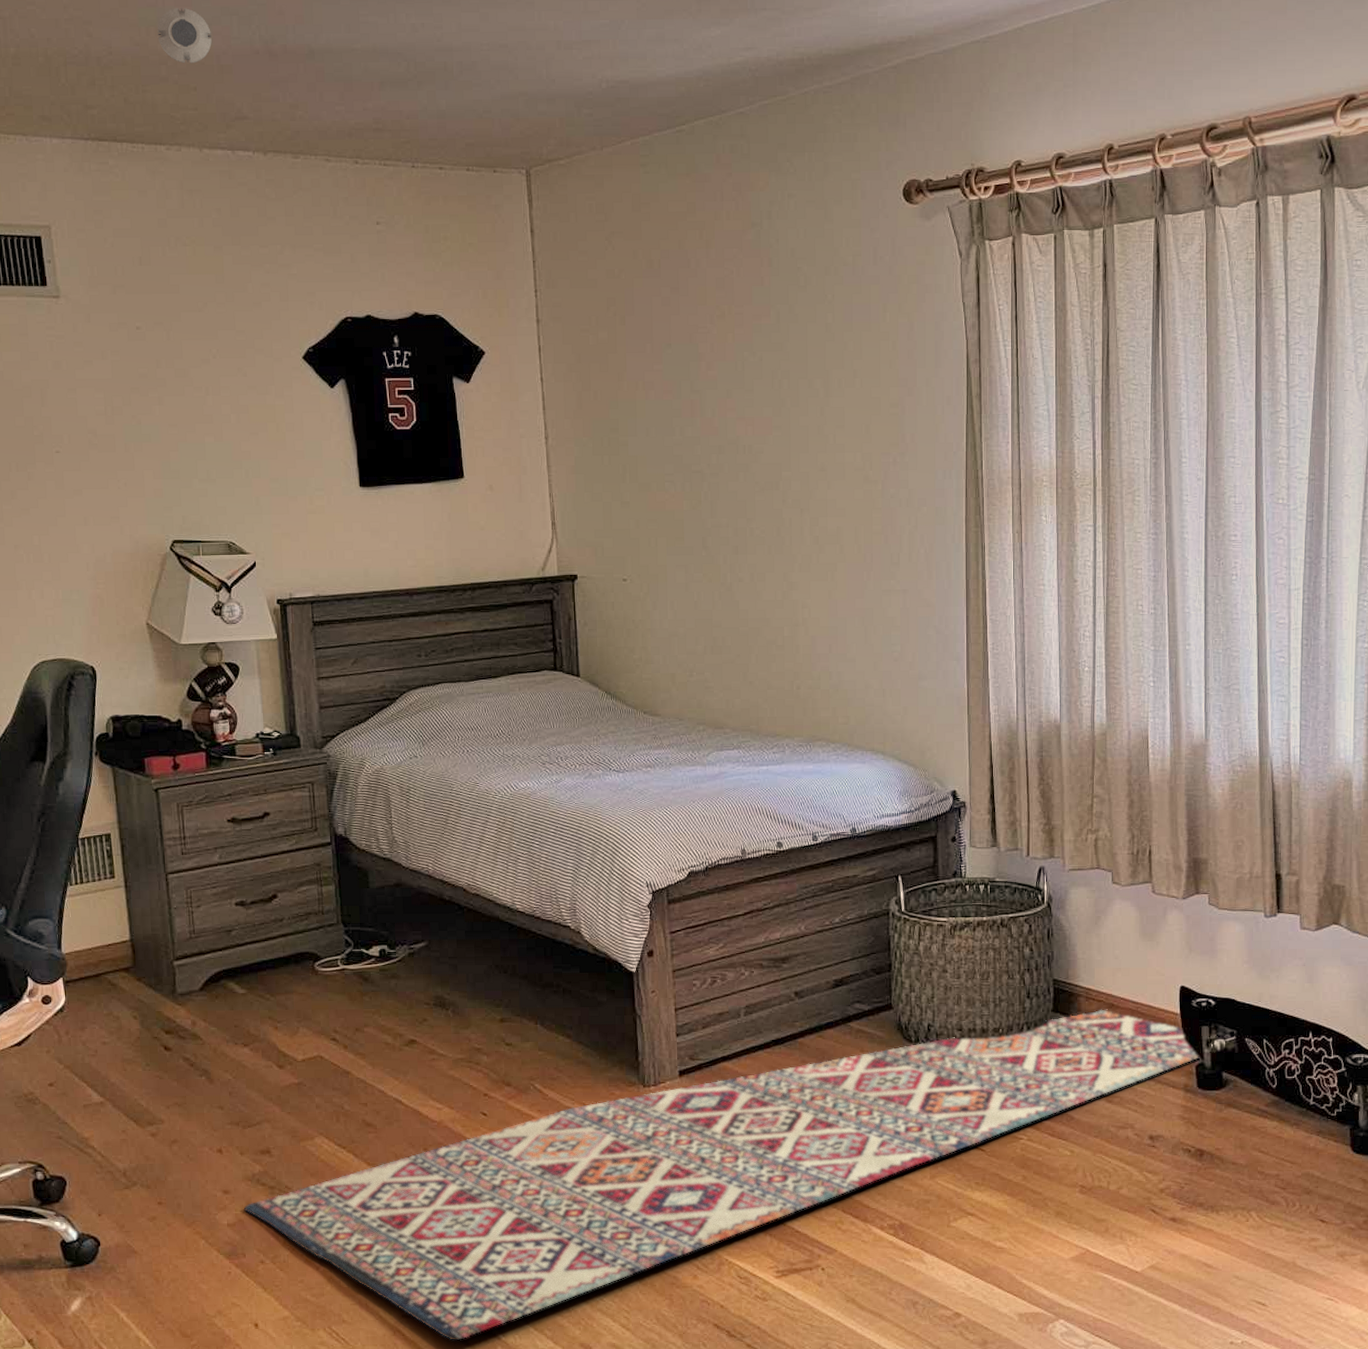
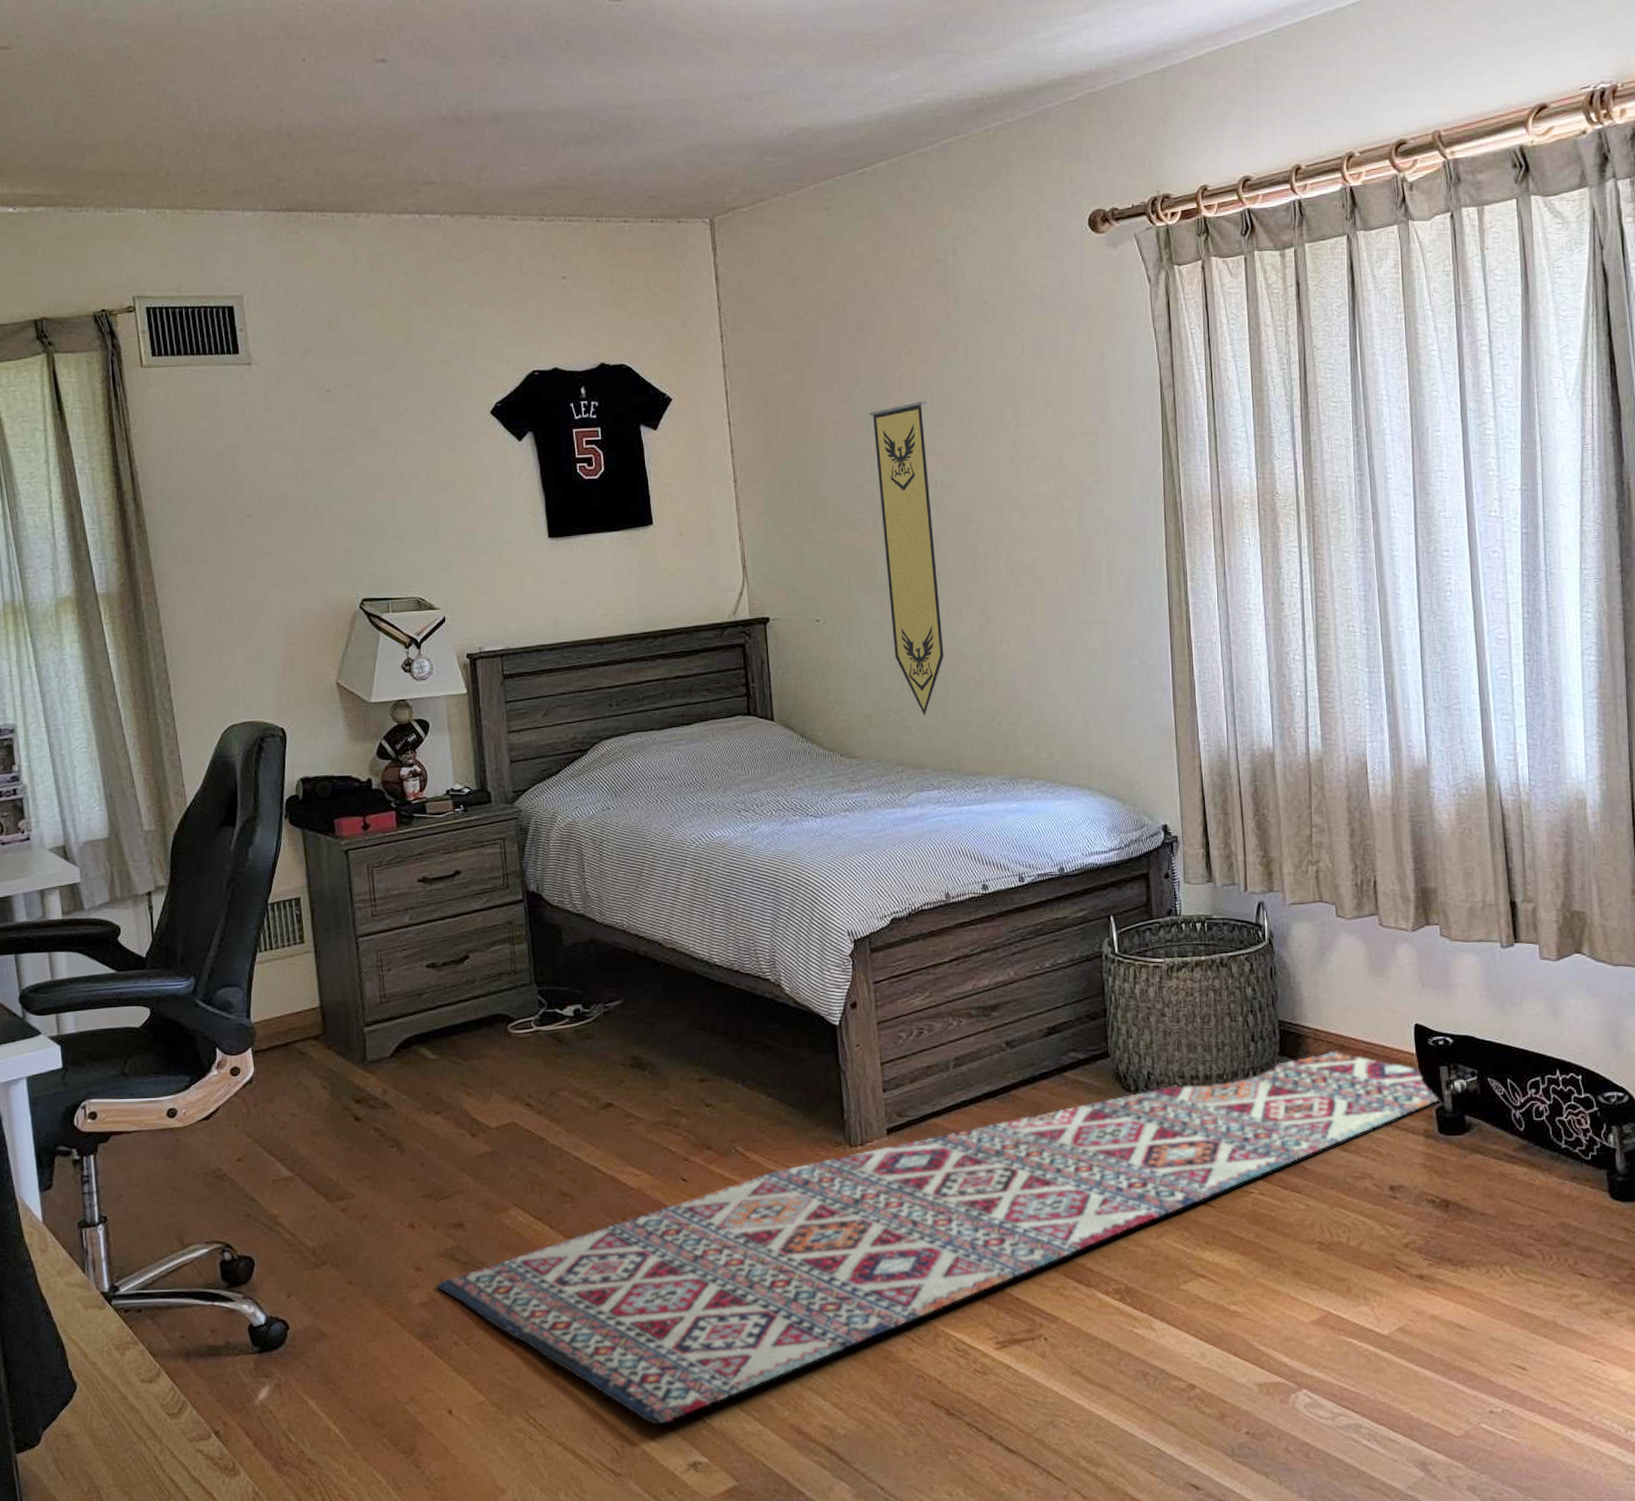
smoke detector: present [157,8,212,64] -> none [346,81,400,134]
pennant: none [681,366,747,677] -> present [870,401,944,716]

